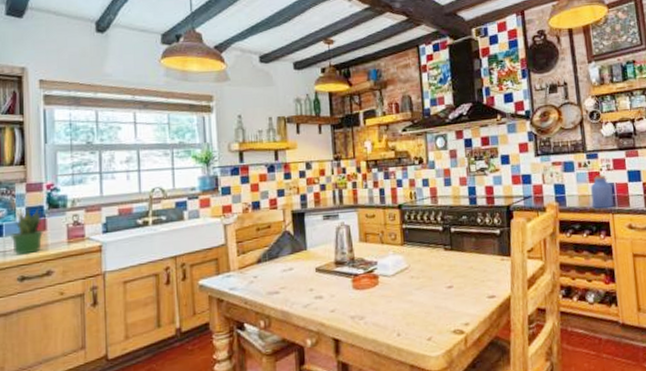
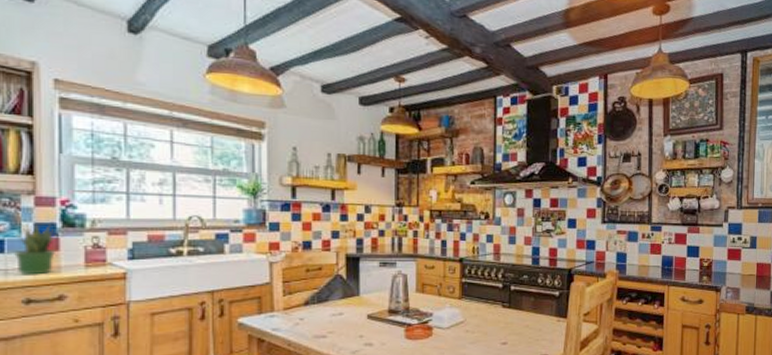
jar: present [590,175,614,209] -> none [650,247,671,280]

